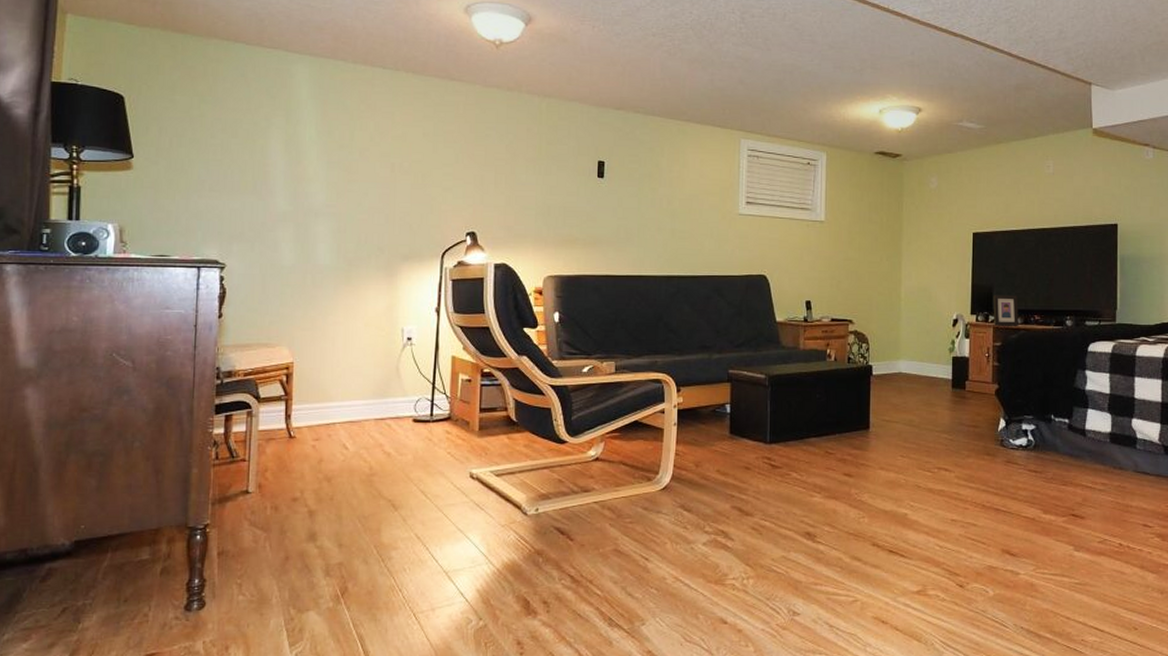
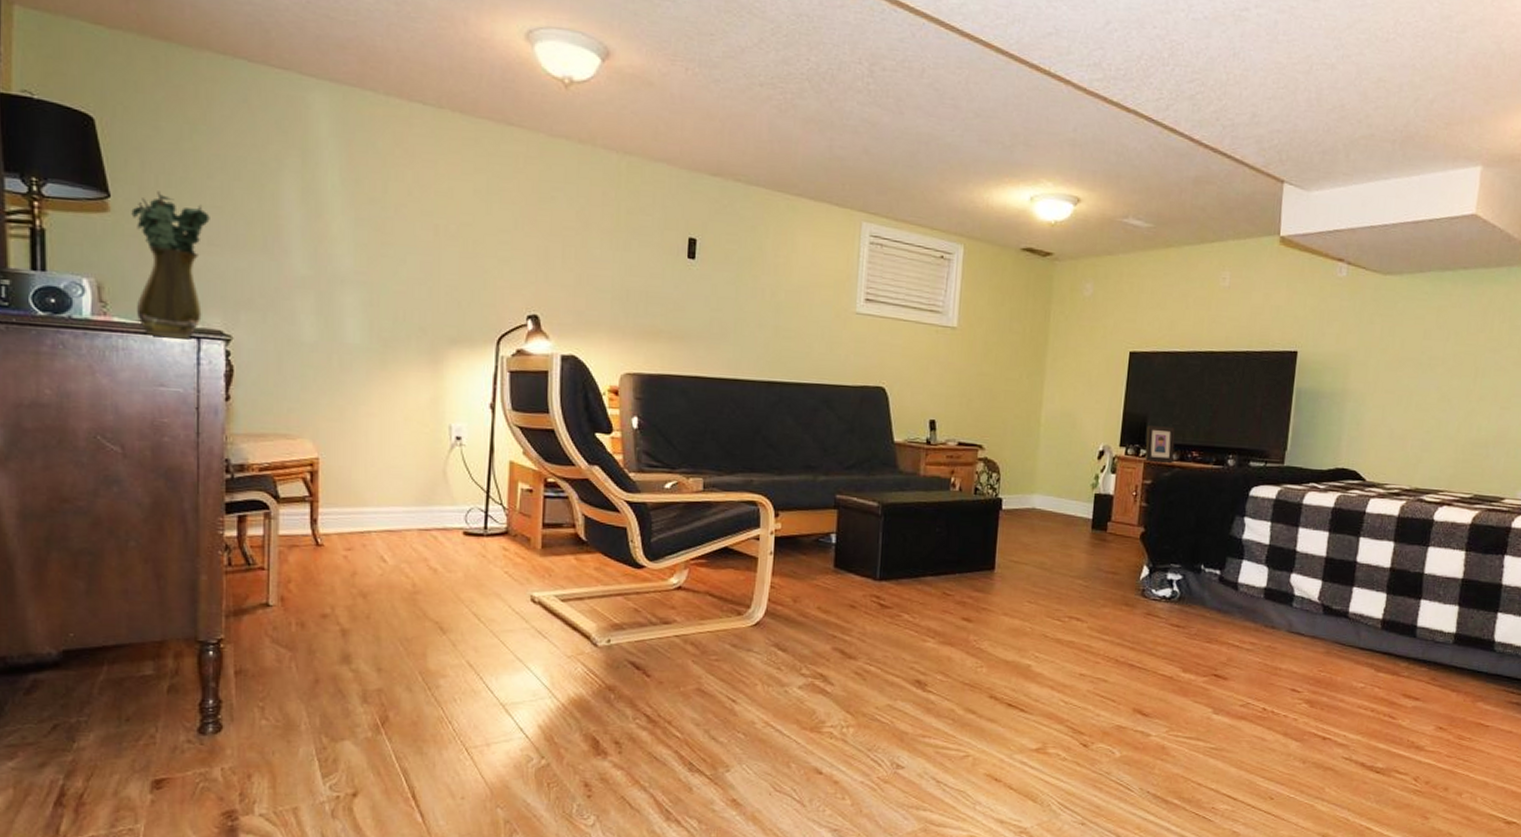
vase: none [149,150,212,269] -> present [131,191,210,339]

